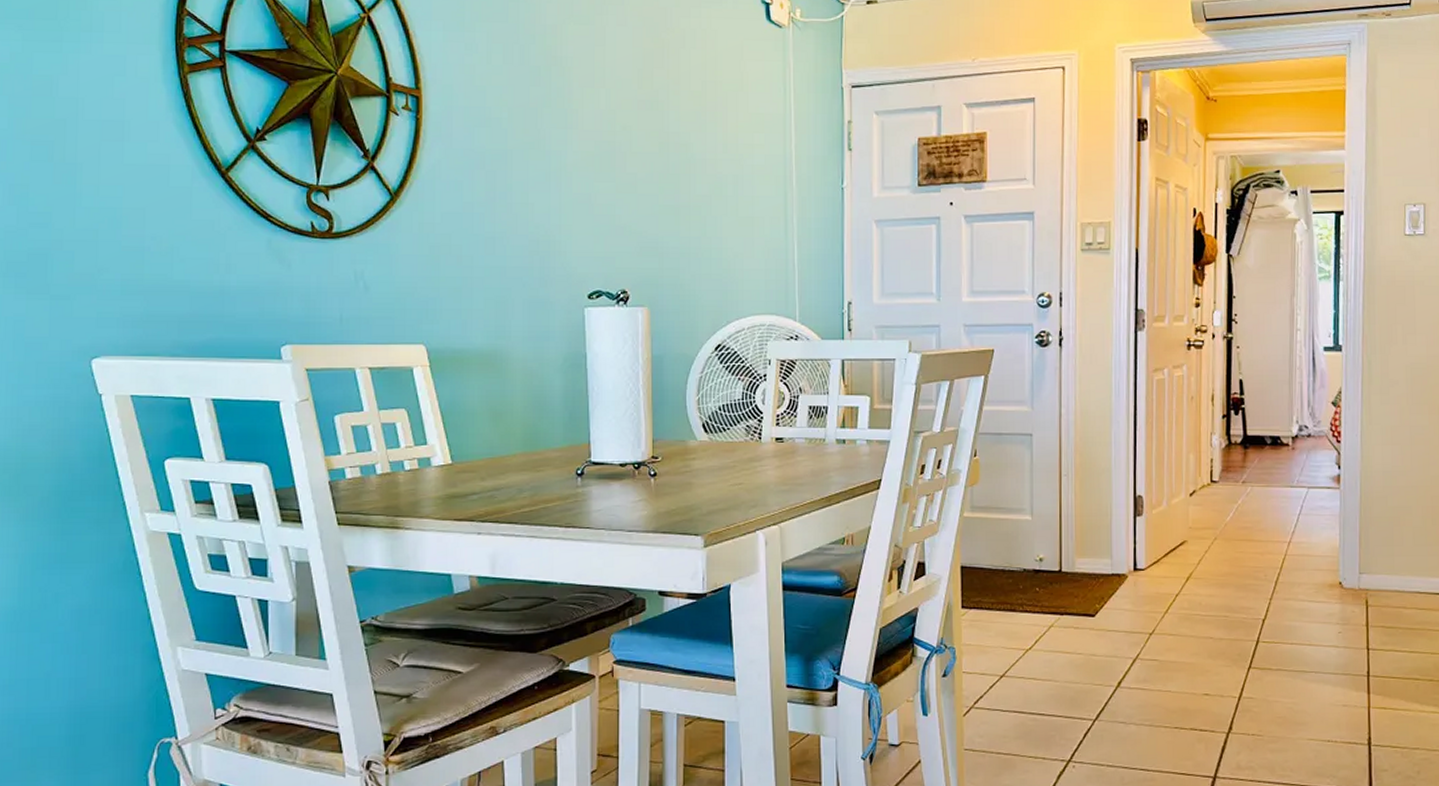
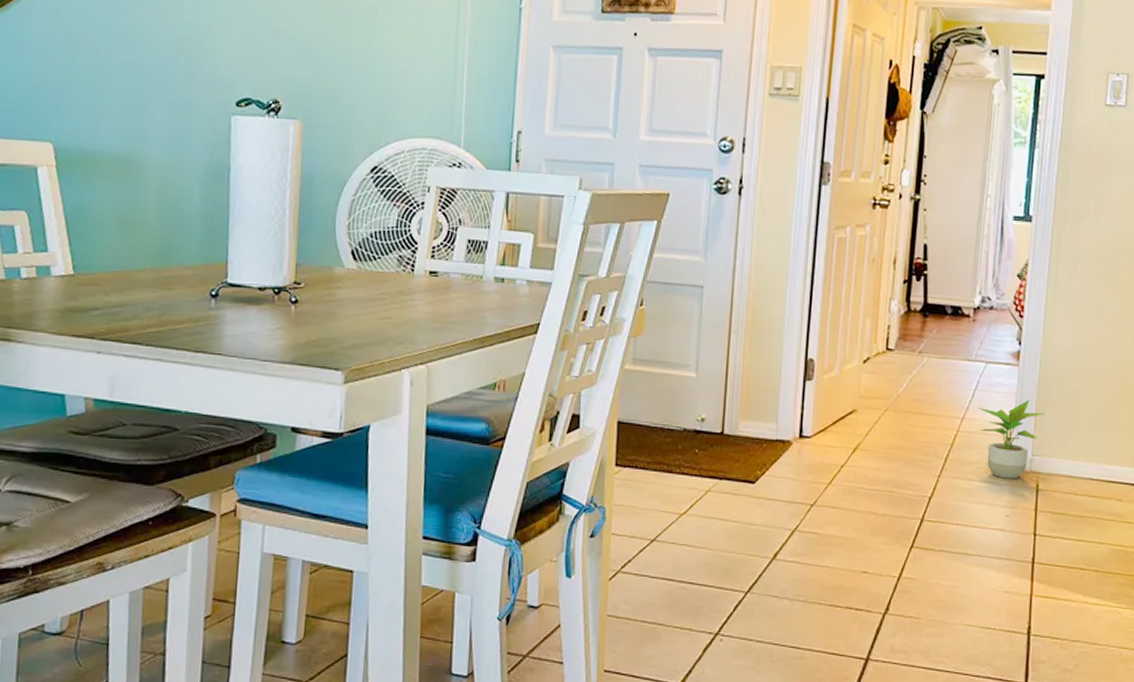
potted plant: none [1303,520,1369,597] -> present [977,400,1046,479]

